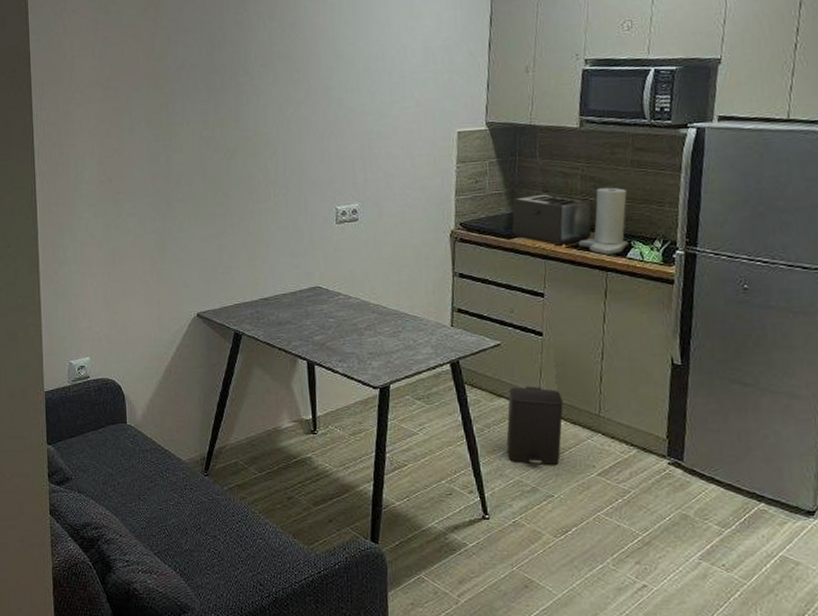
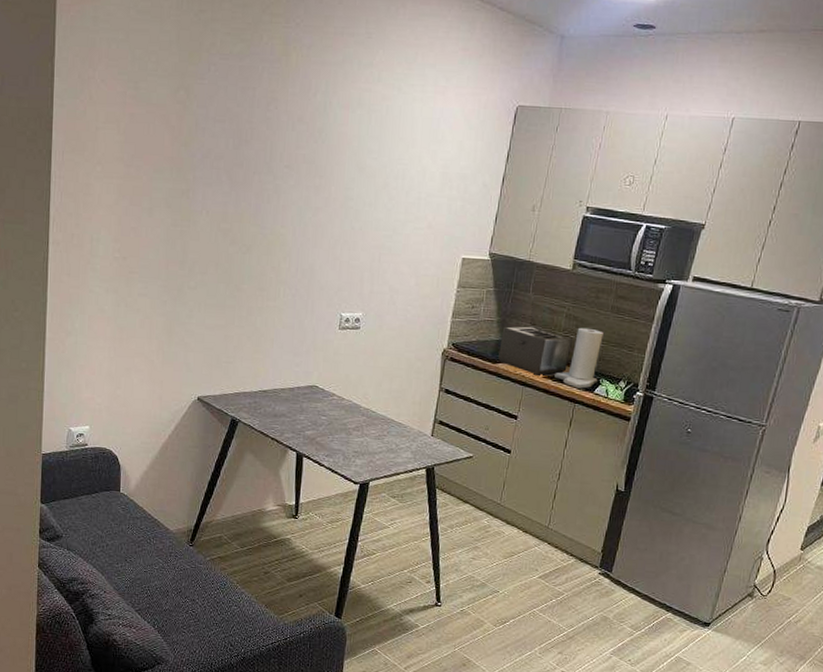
pedal bin: present [506,386,563,465] -> none [464,495,519,566]

